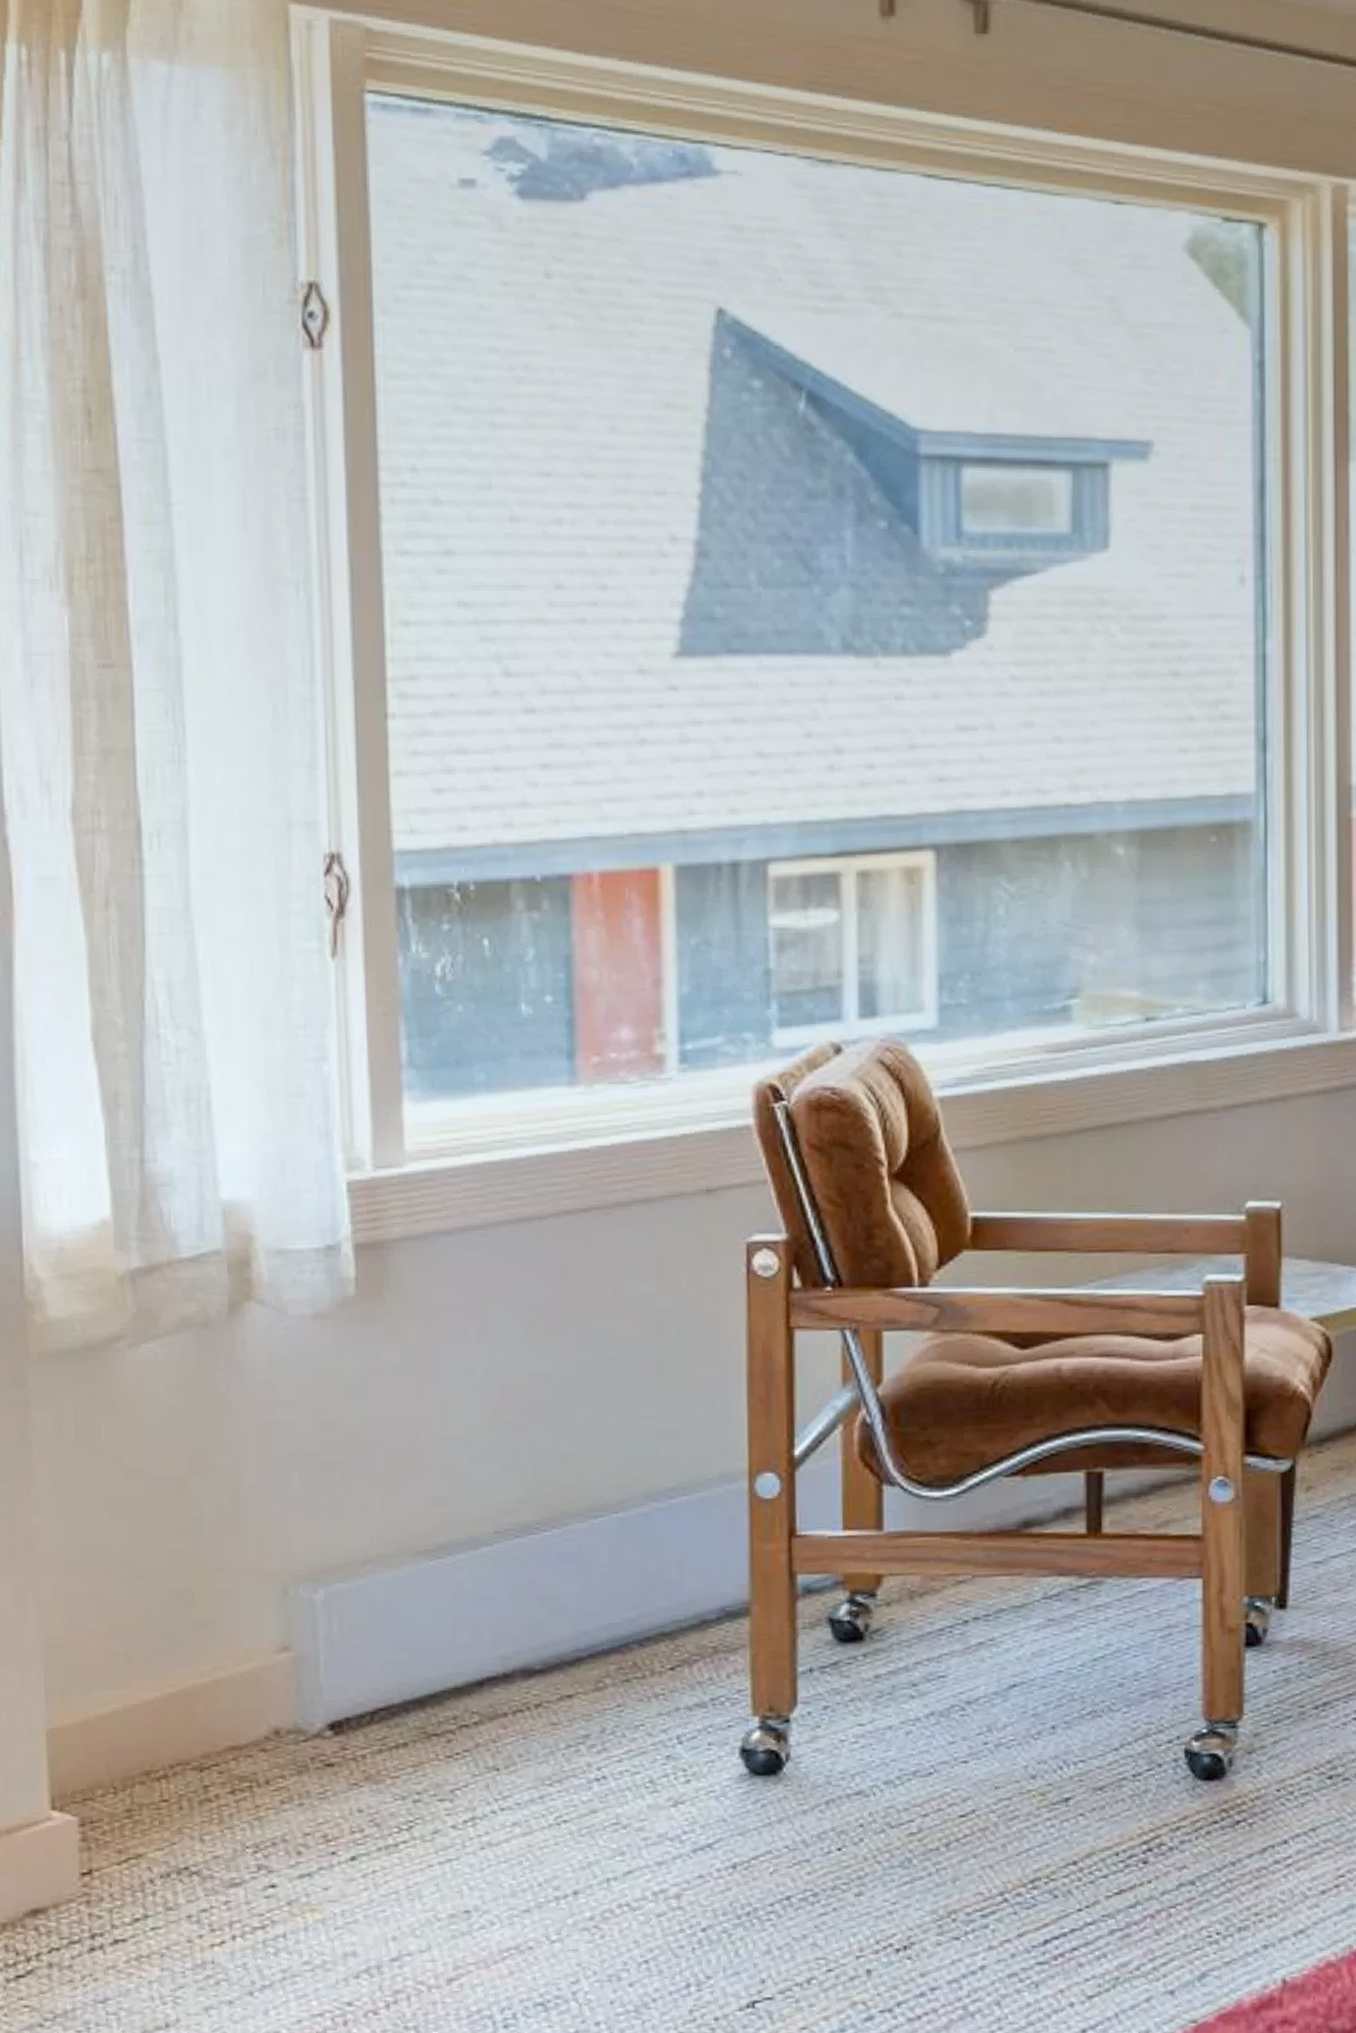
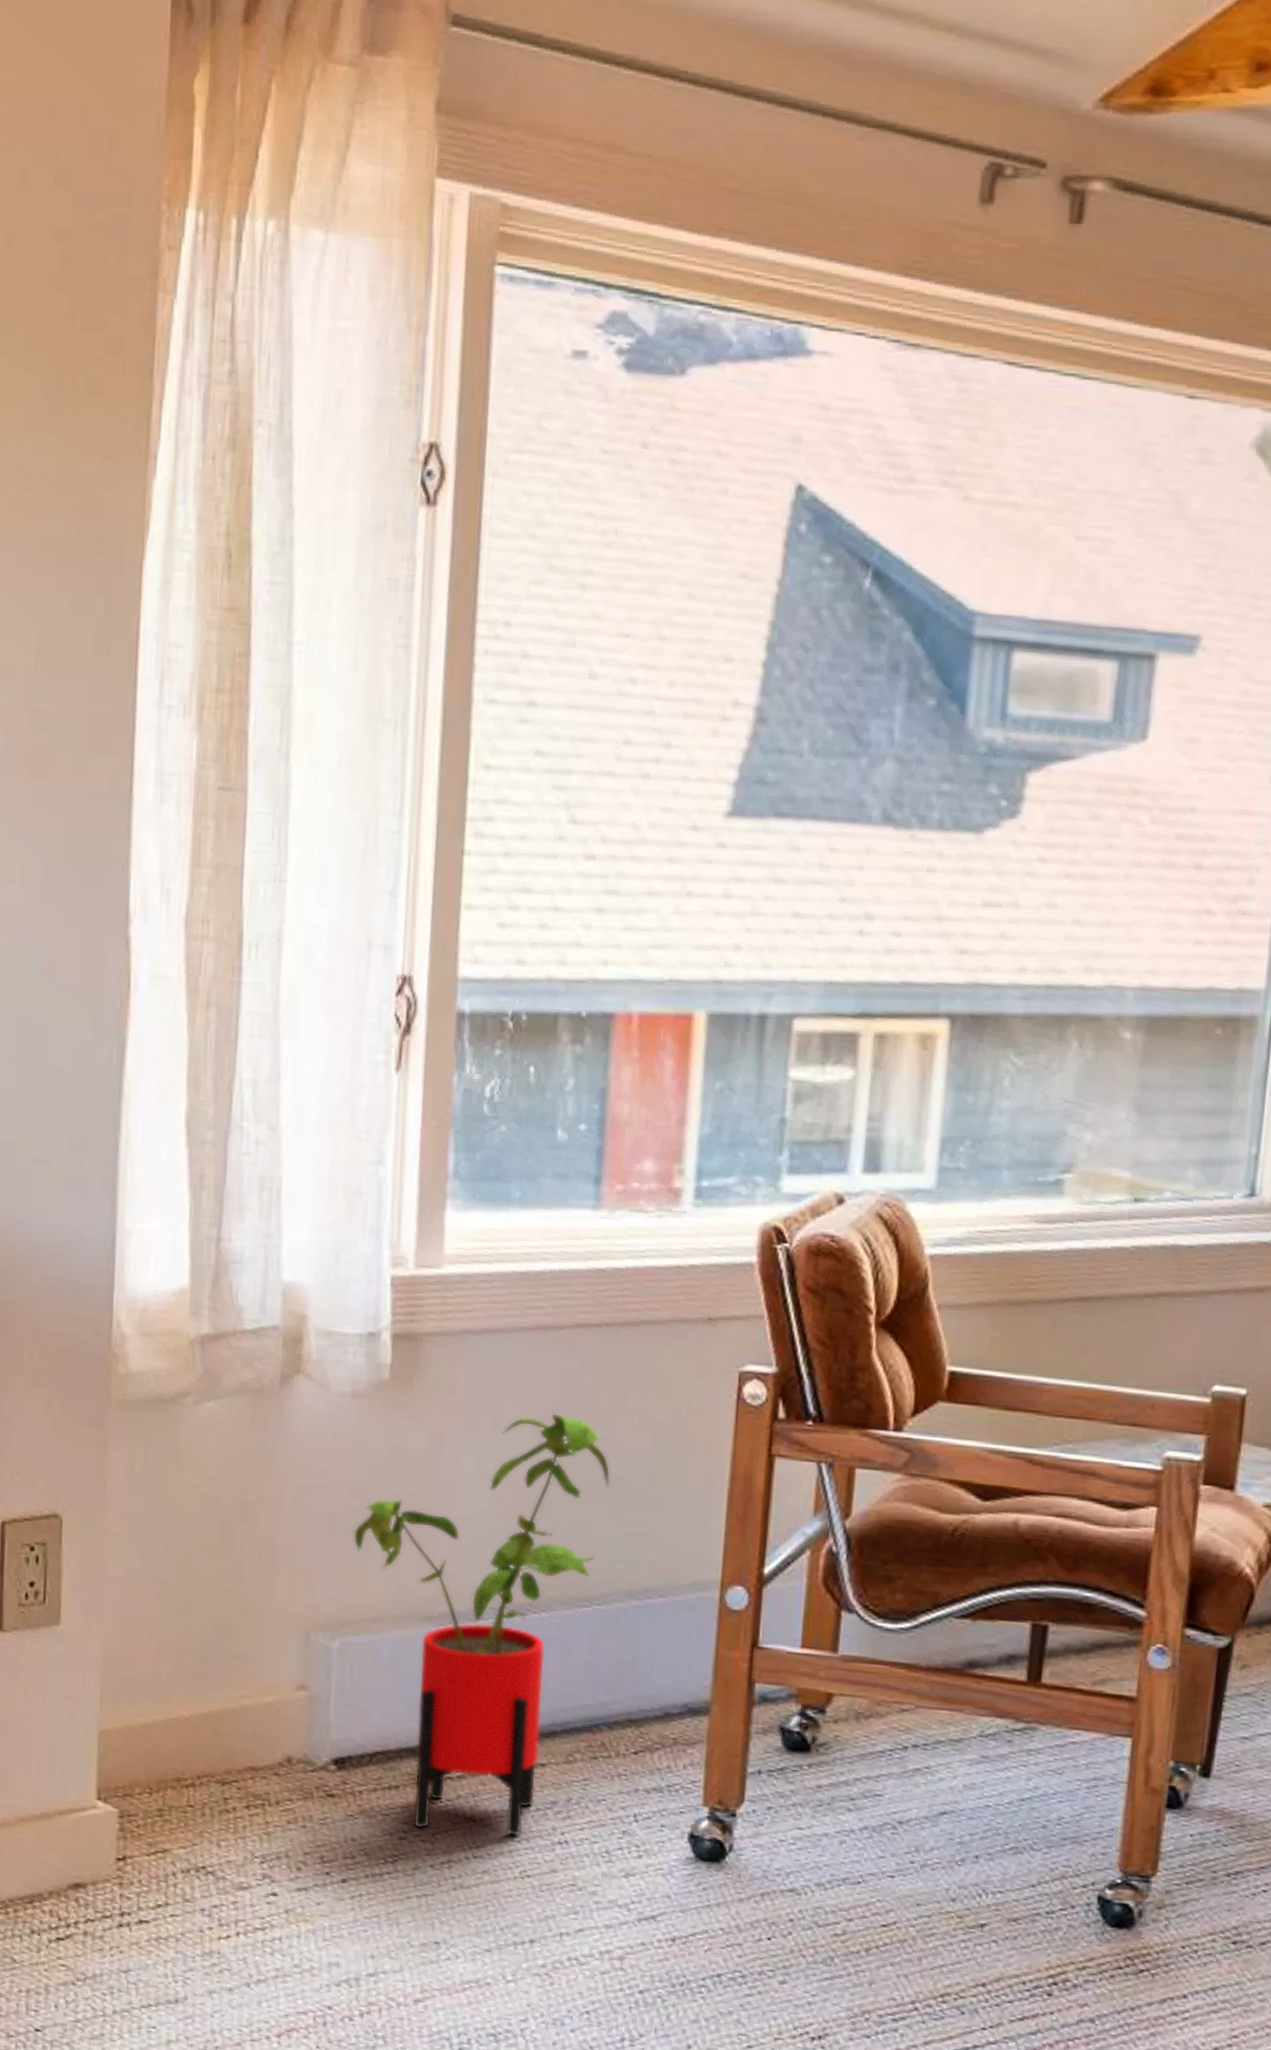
house plant: none [328,1309,616,1787] -> present [352,1412,611,1837]

